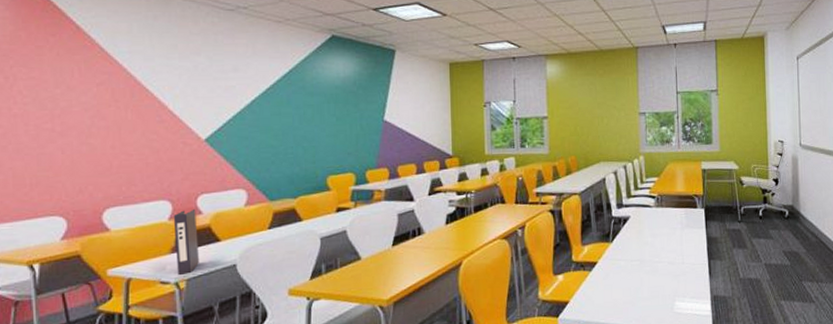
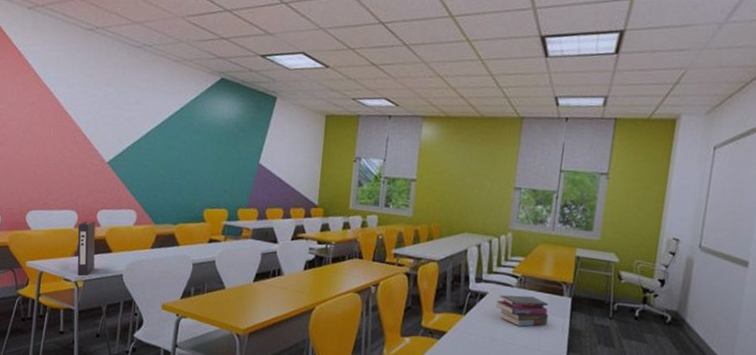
books: none [639,213,687,245] -> present [495,294,549,327]

